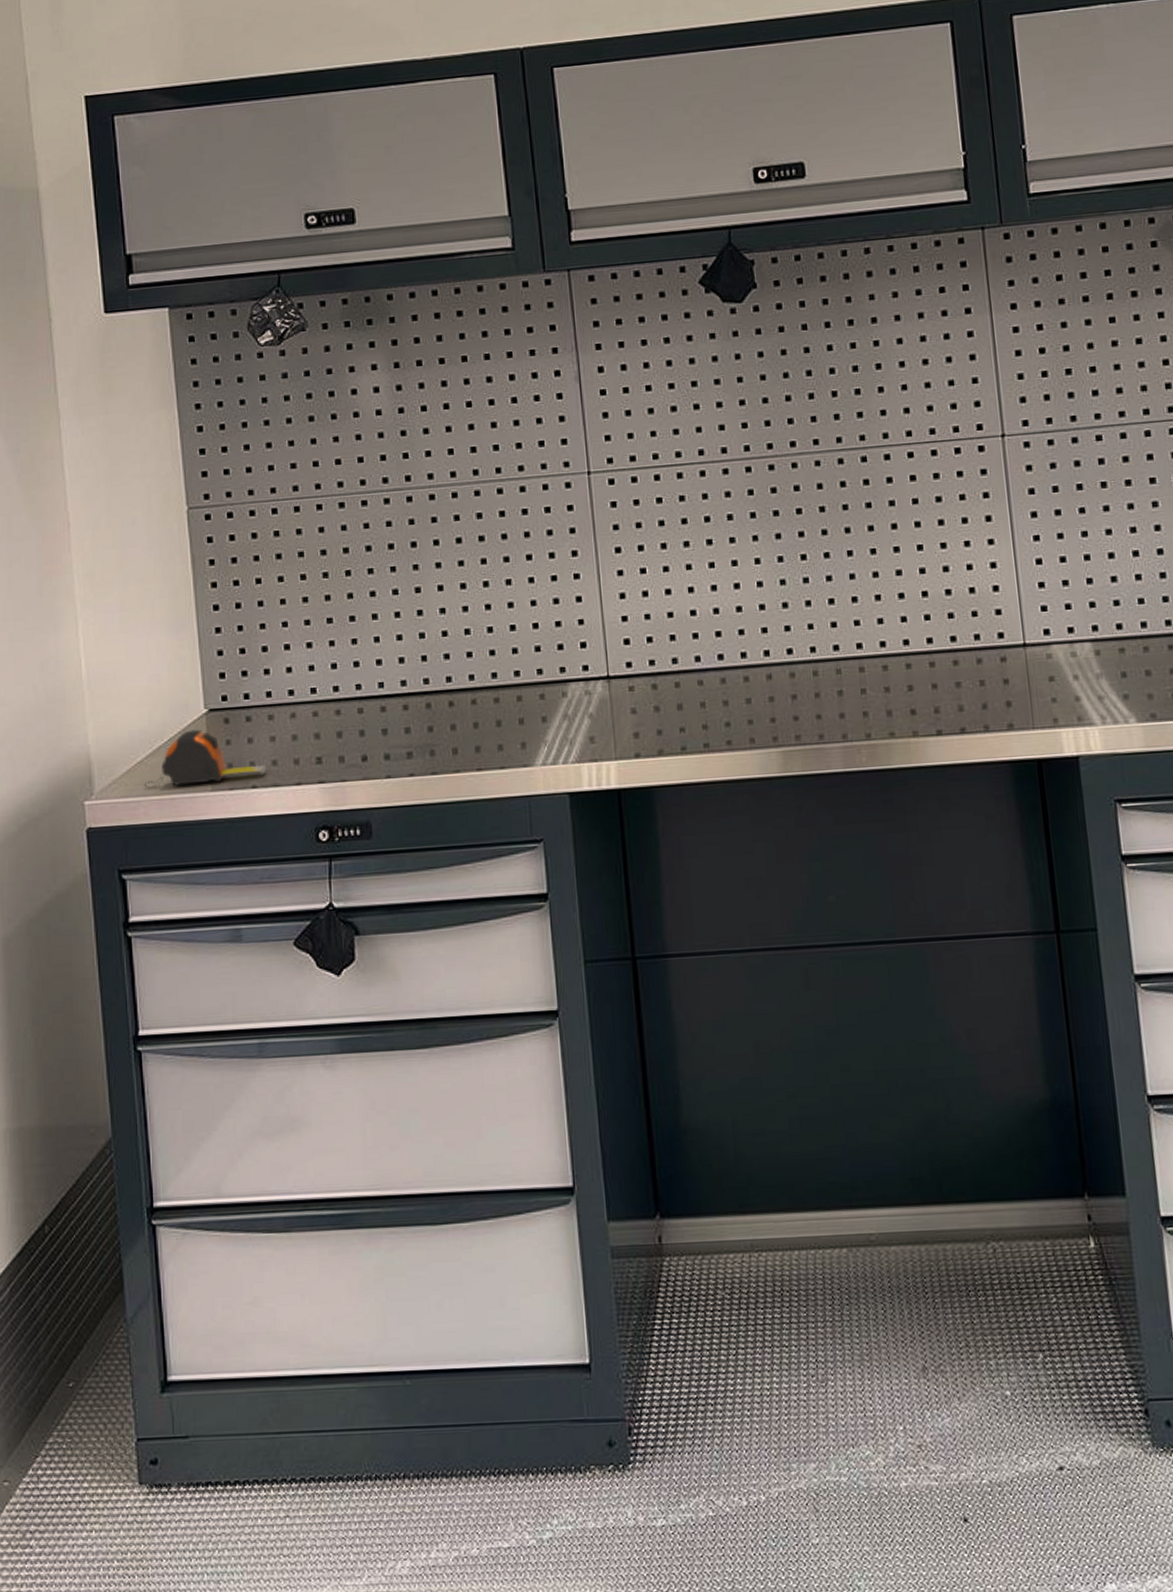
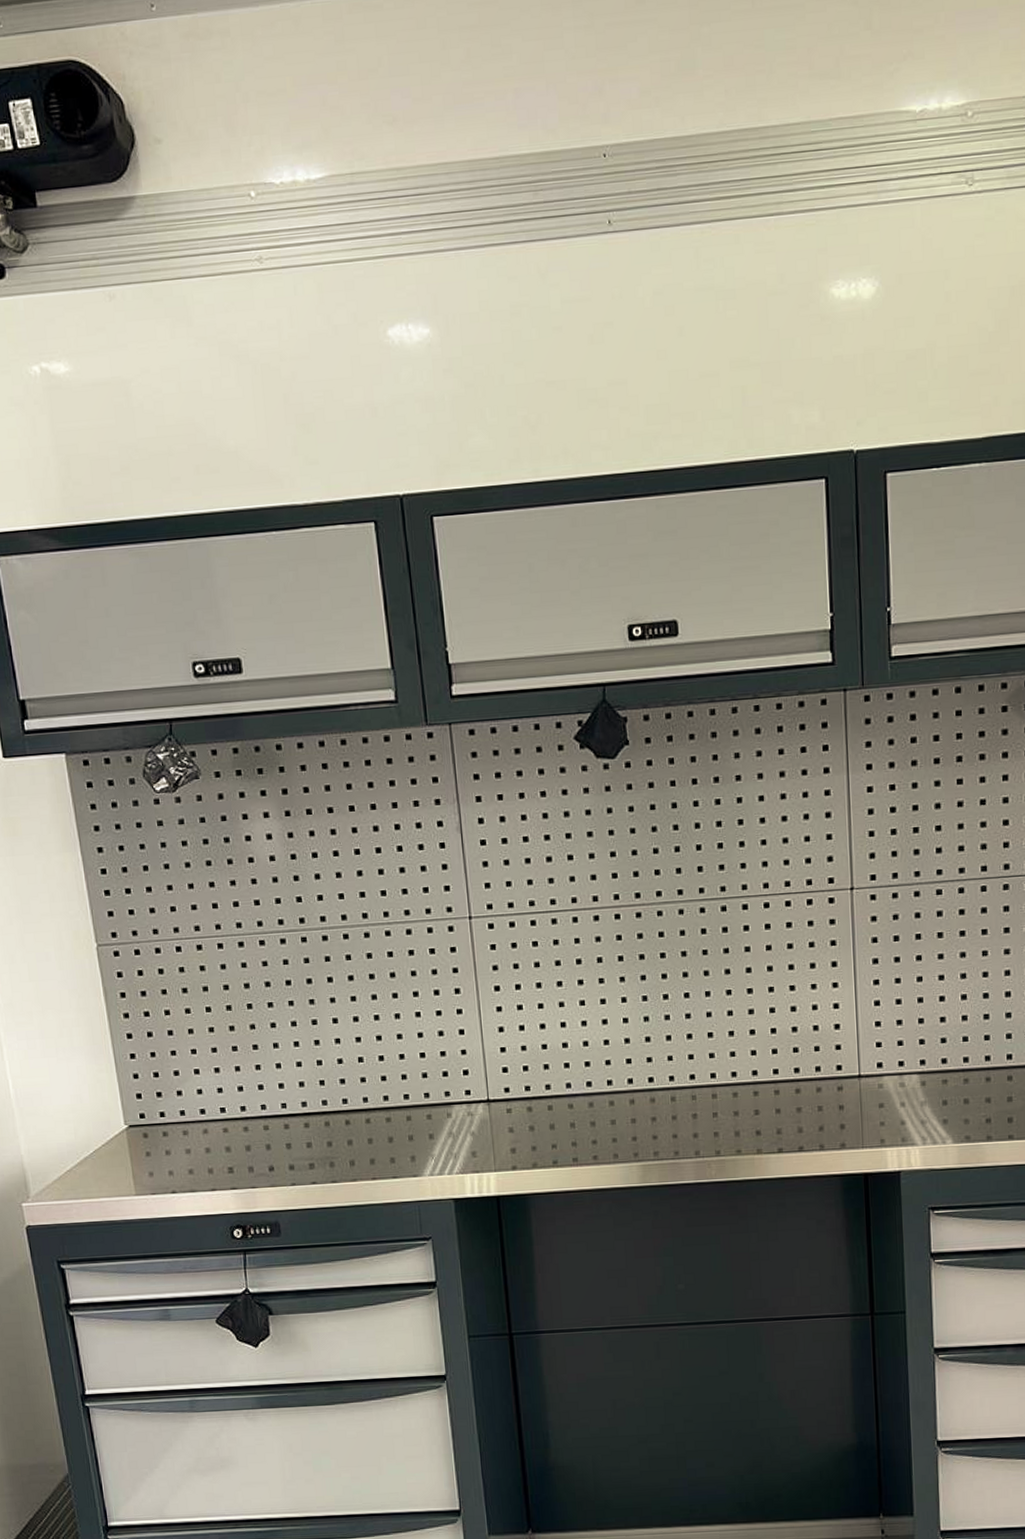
tape measure: present [144,729,267,788] -> none [74,1142,184,1192]

